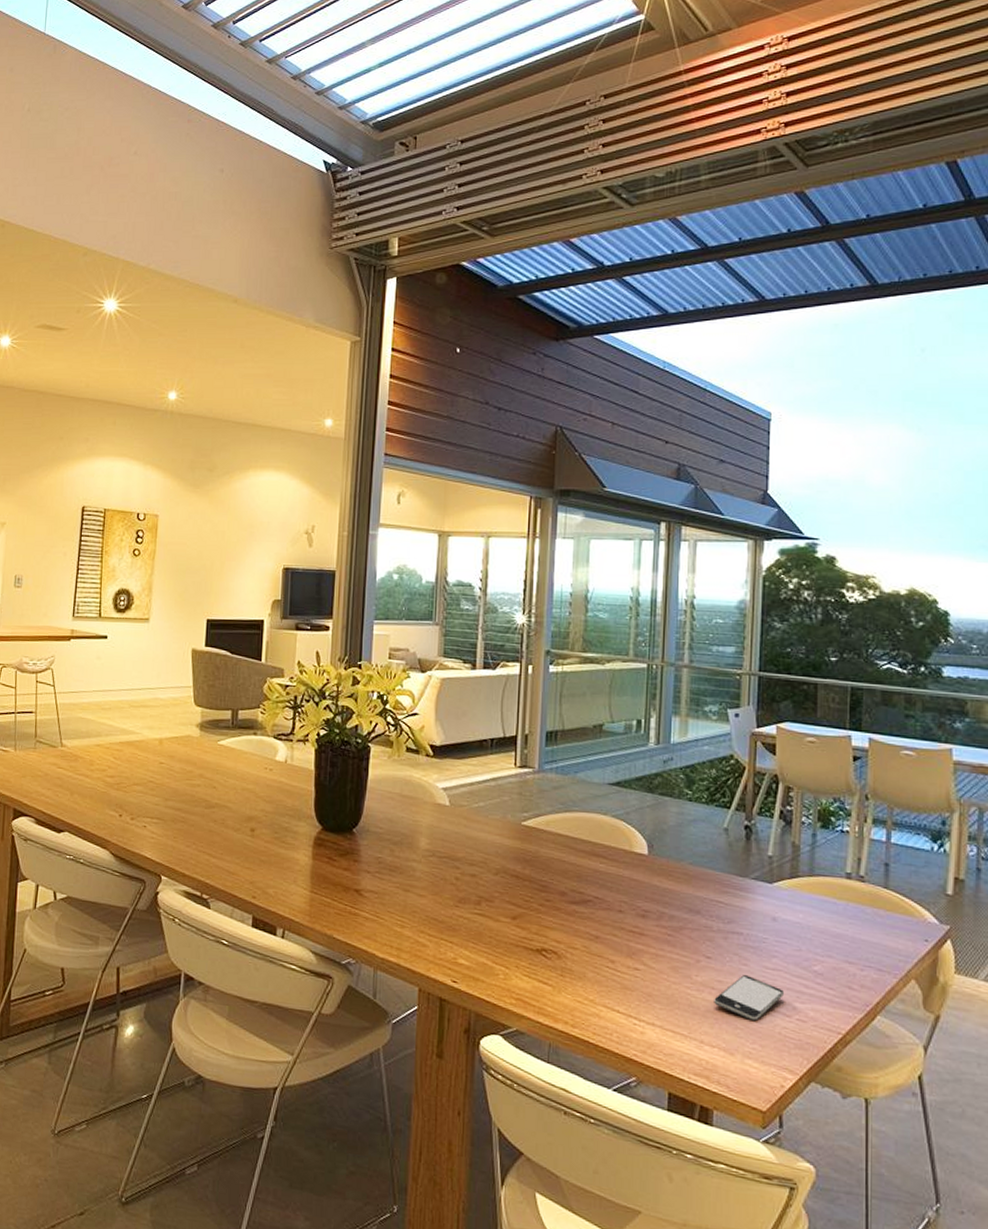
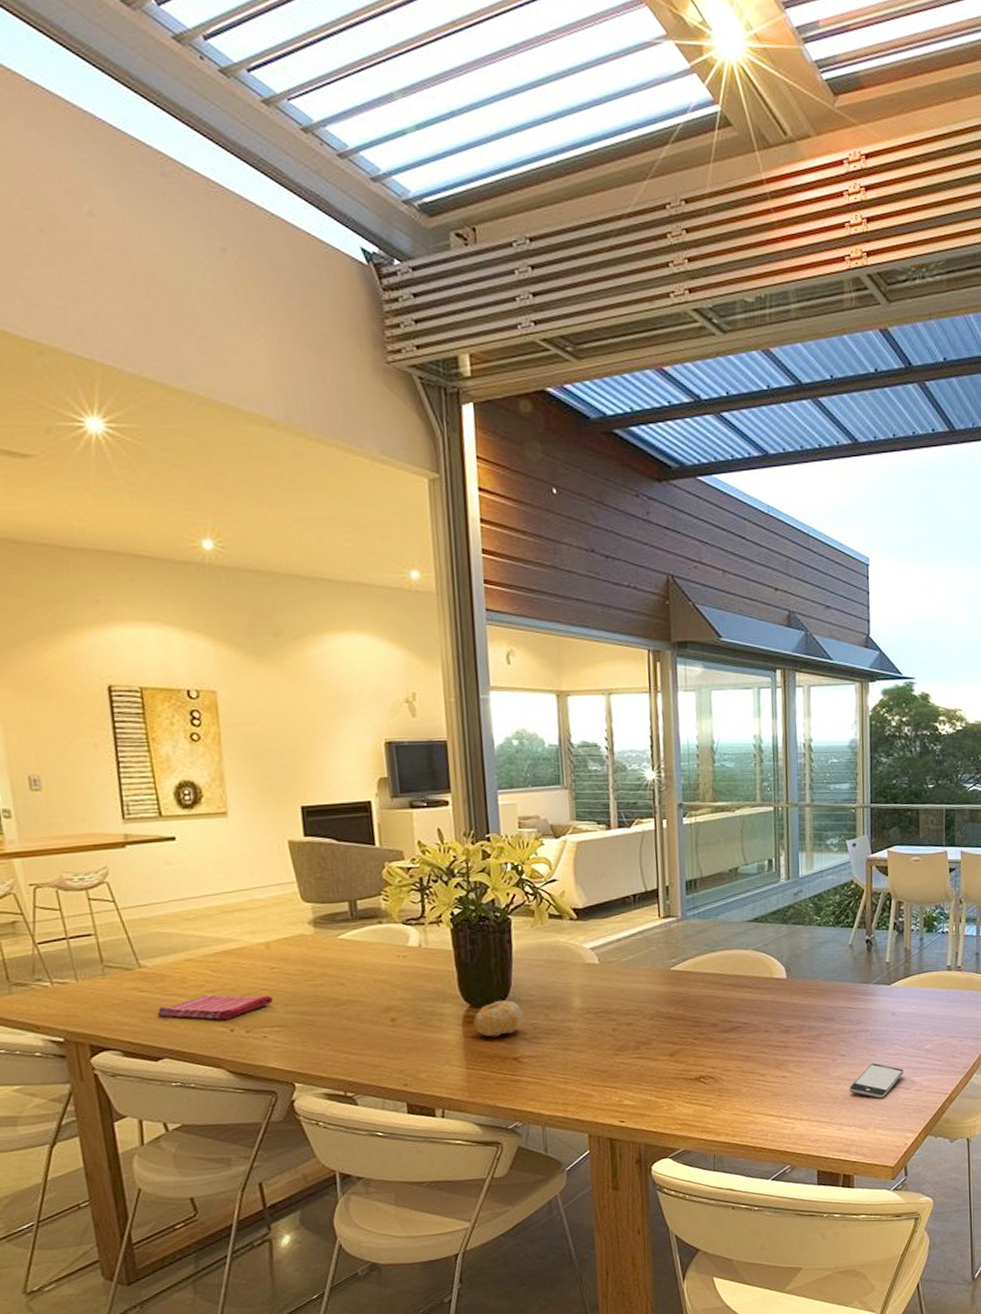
dish towel: none [67,778,157,805] -> present [157,994,273,1021]
fruit: none [323,828,370,865] -> present [474,1000,523,1037]

